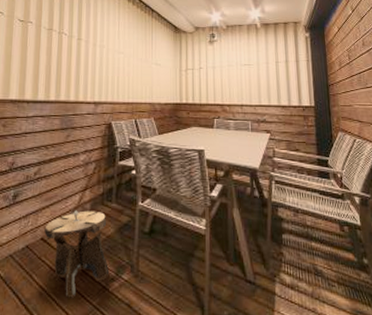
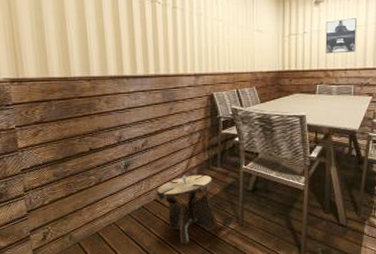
wall art: none [220,57,250,90] -> present [325,18,357,54]

